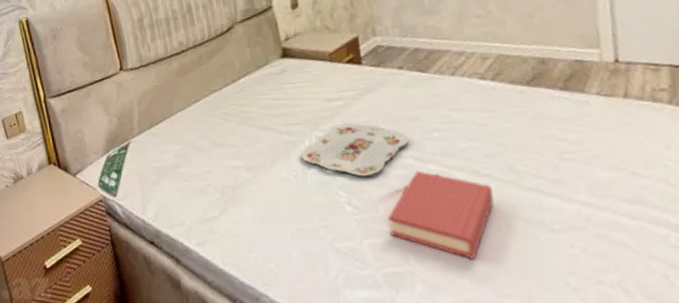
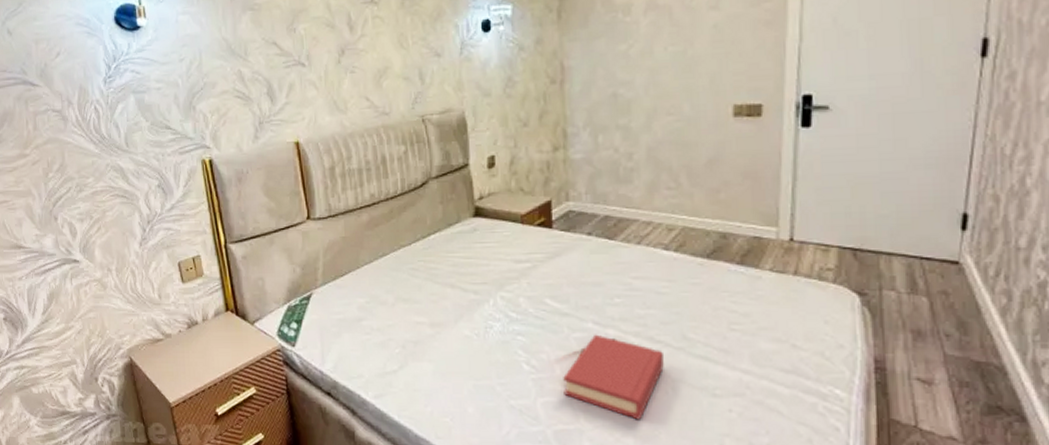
serving tray: present [300,122,409,177] -> none [483,285,591,338]

